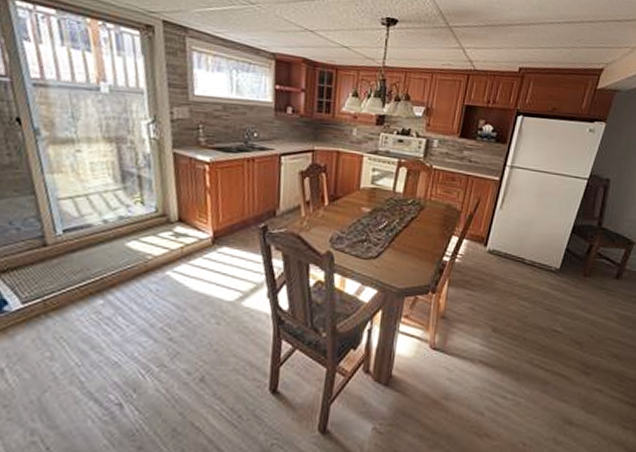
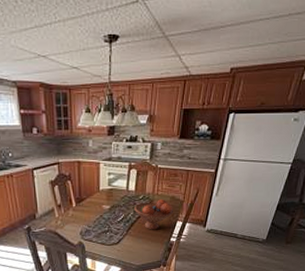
fruit bowl: none [401,206,448,245] -> present [134,199,173,230]

